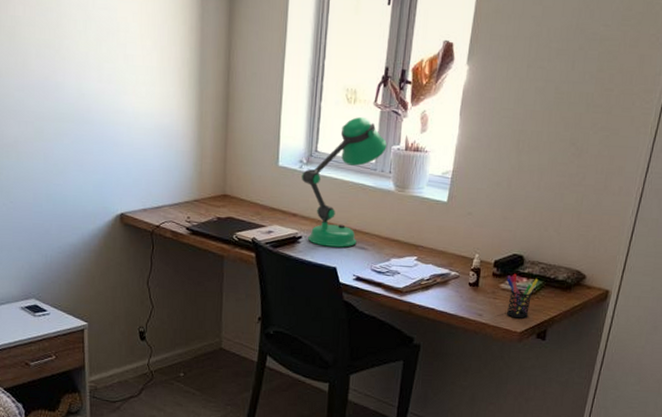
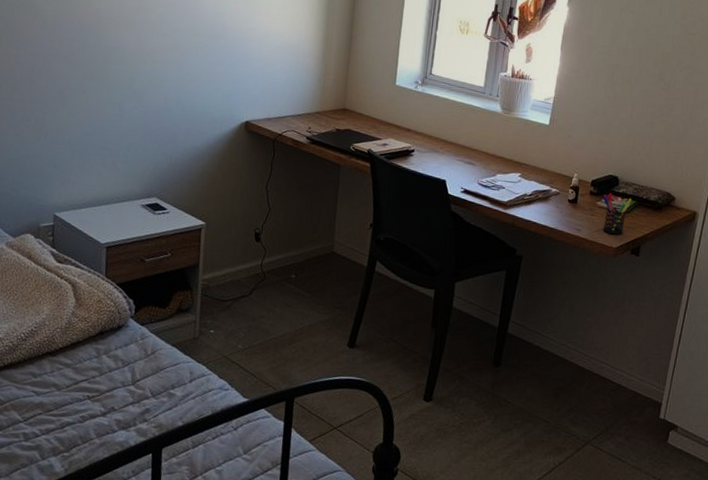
desk lamp: present [301,117,387,248] -> none [416,46,495,162]

